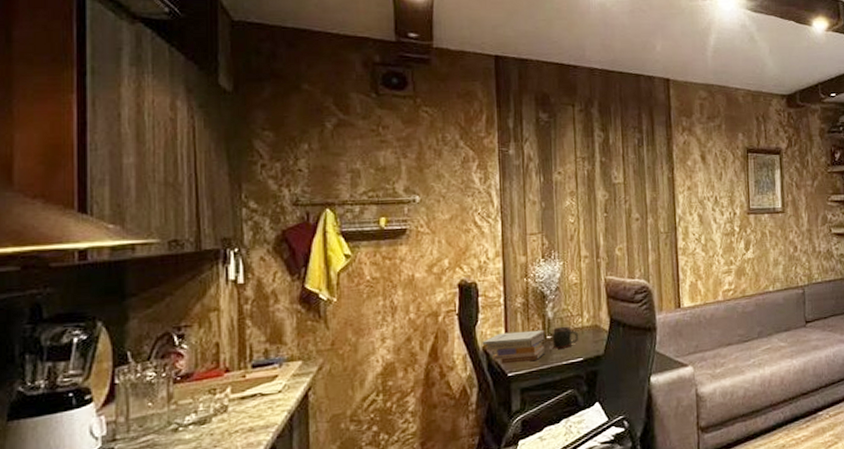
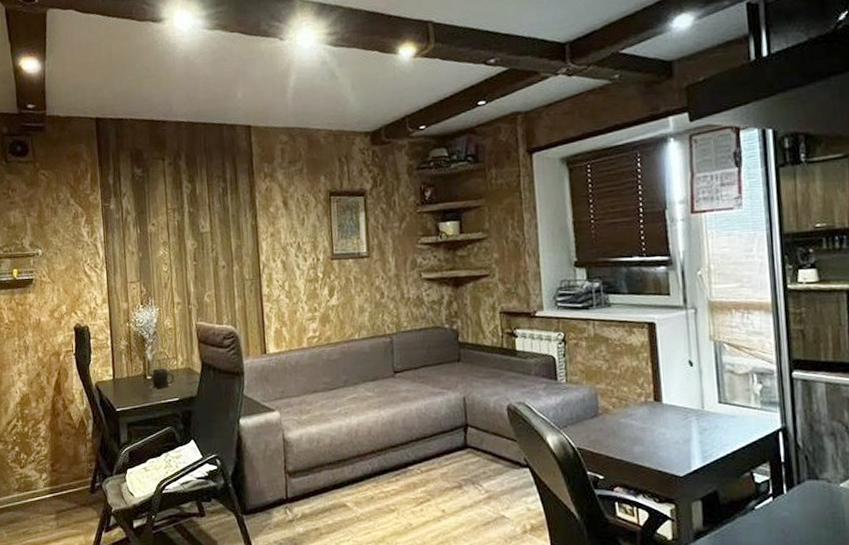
books: present [482,330,545,364] -> none [94,370,146,400]

